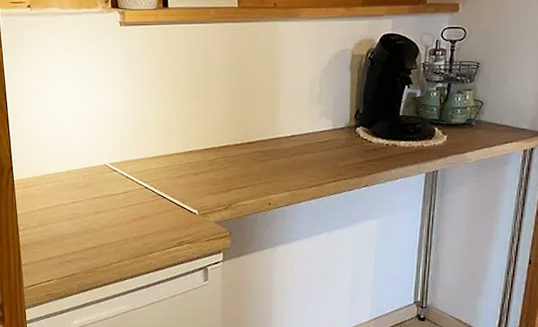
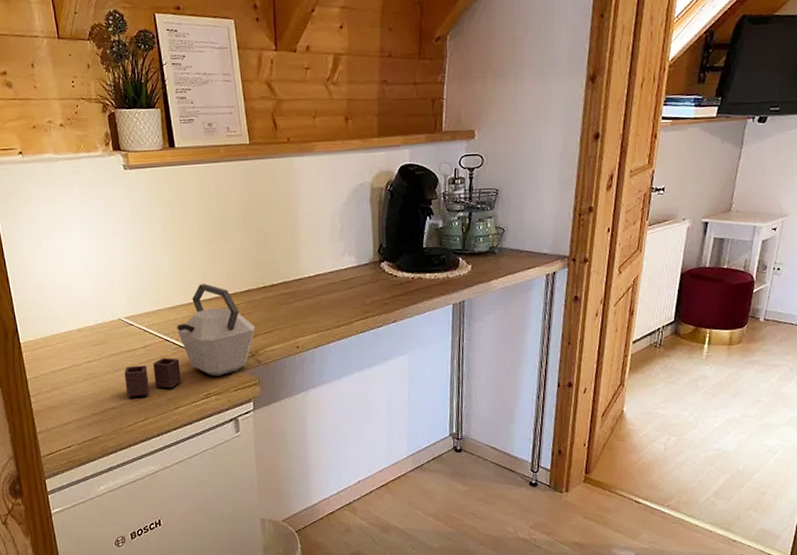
kettle: none [105,137,231,239] -> present [124,284,256,397]

